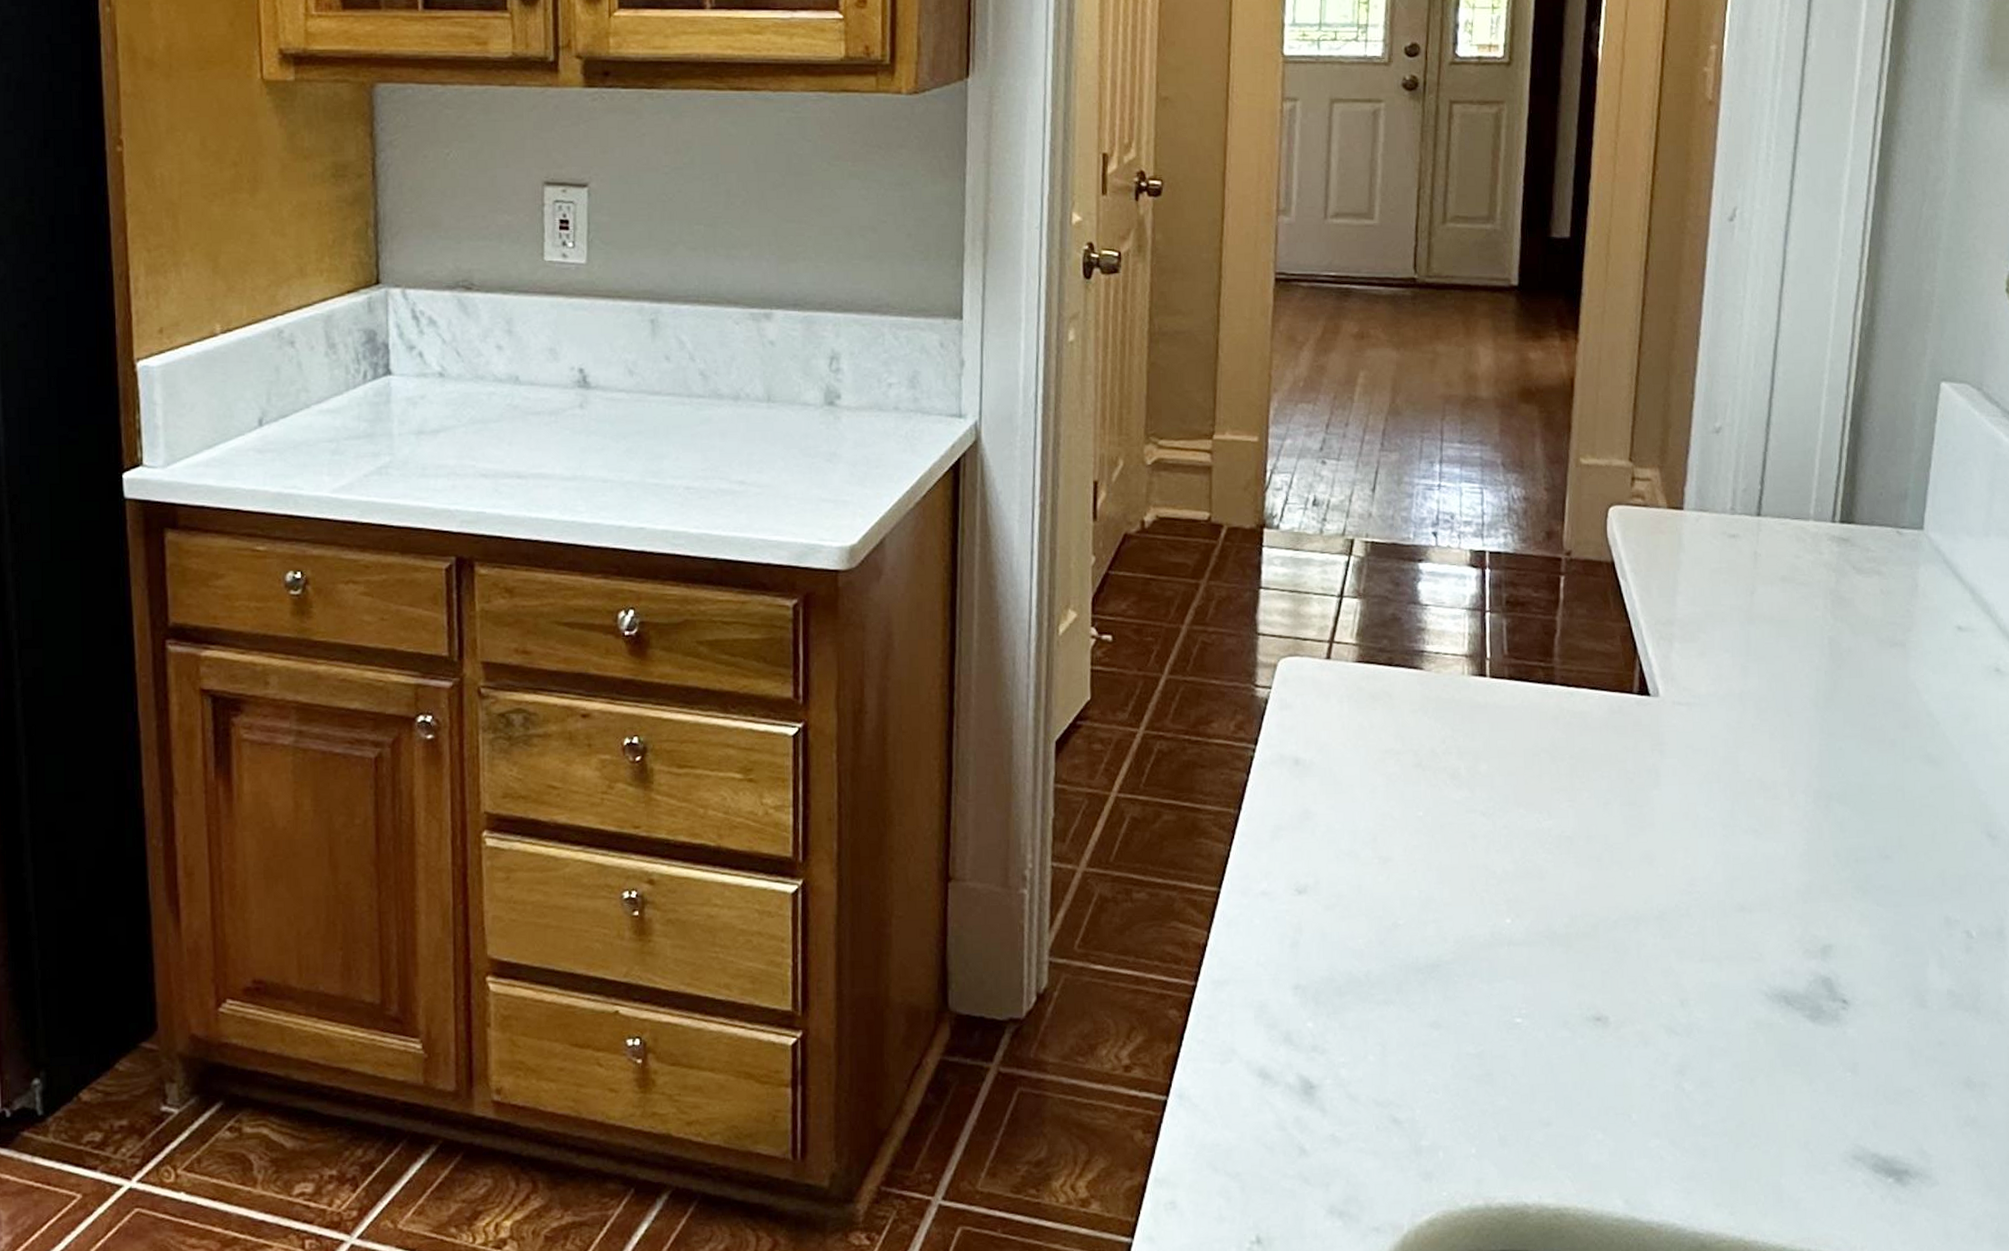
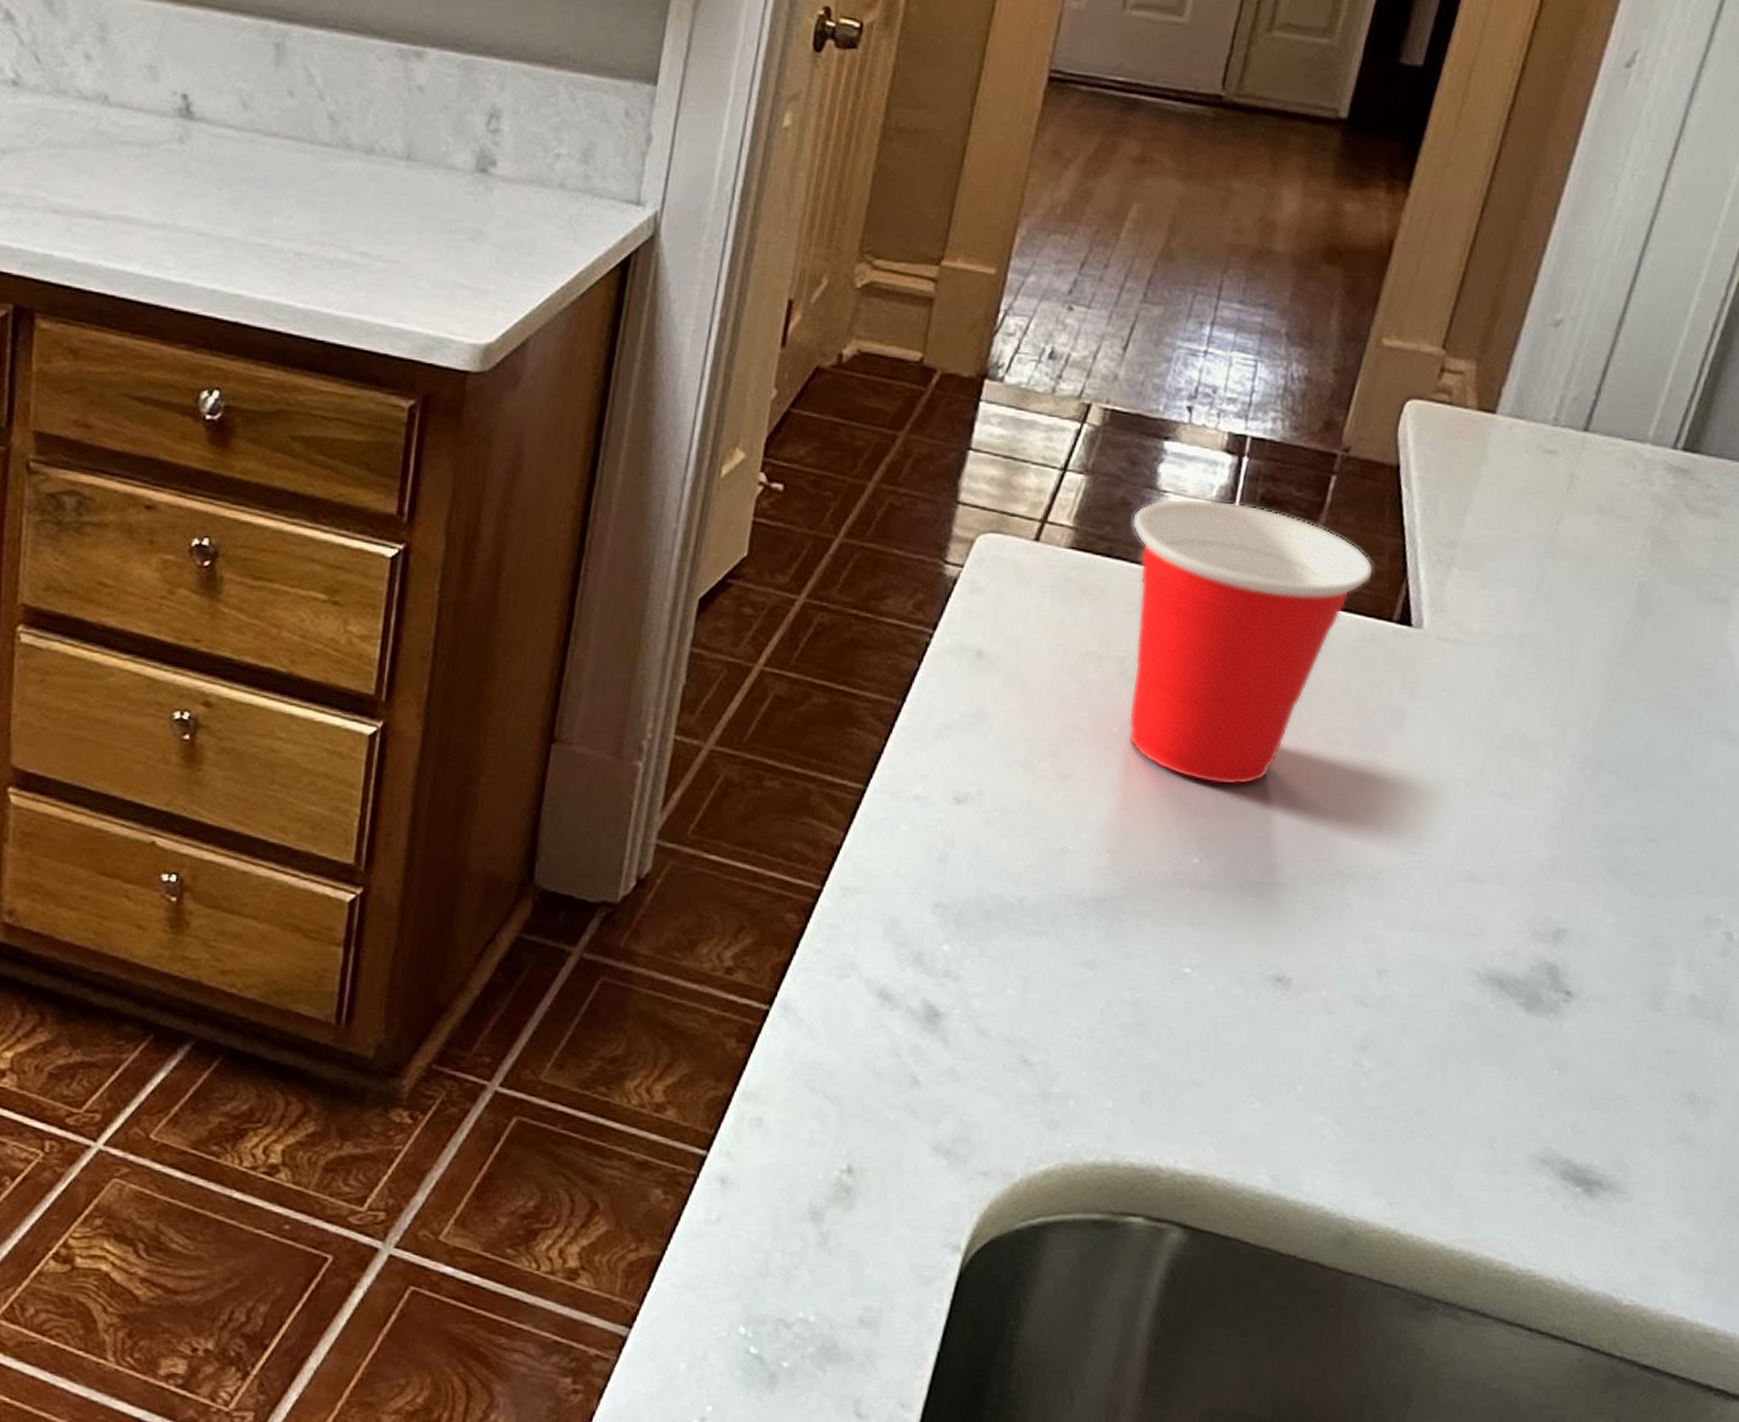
cup: none [1403,607,1610,851] -> present [1128,498,1375,786]

